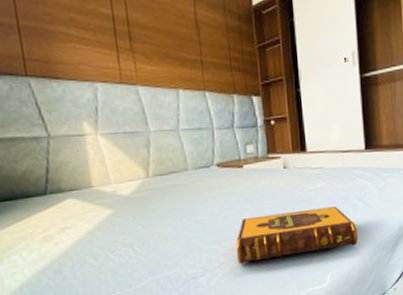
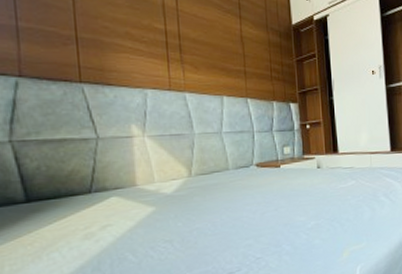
hardback book: present [236,206,358,265] -> none [271,203,385,259]

